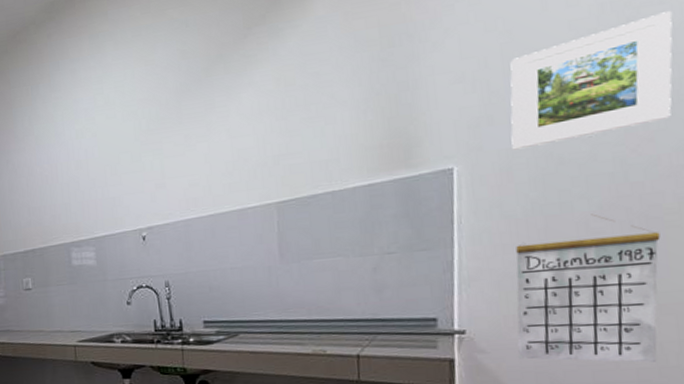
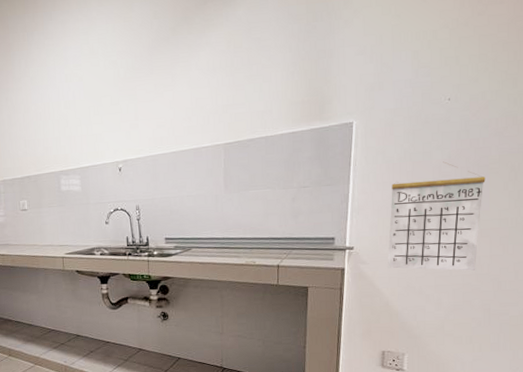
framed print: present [510,11,673,150] -> none [394,10,508,110]

